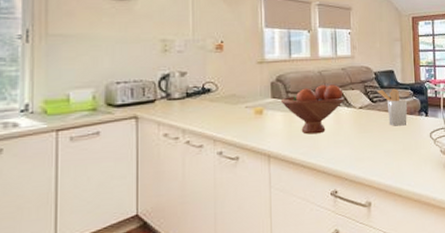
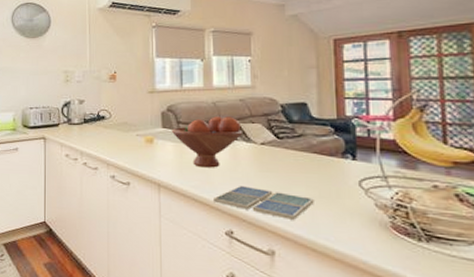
drink coaster: none [319,147,400,173] -> present [212,185,314,220]
utensil holder: present [376,88,408,126] -> none [283,124,326,169]

